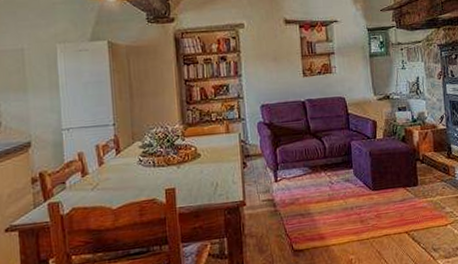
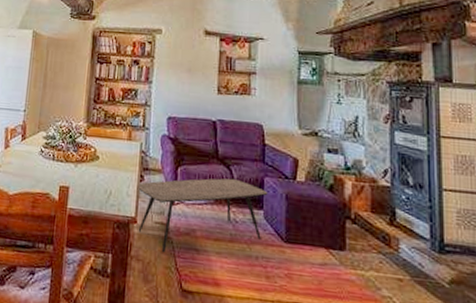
coffee table: none [241,147,355,225] -> present [137,178,268,254]

